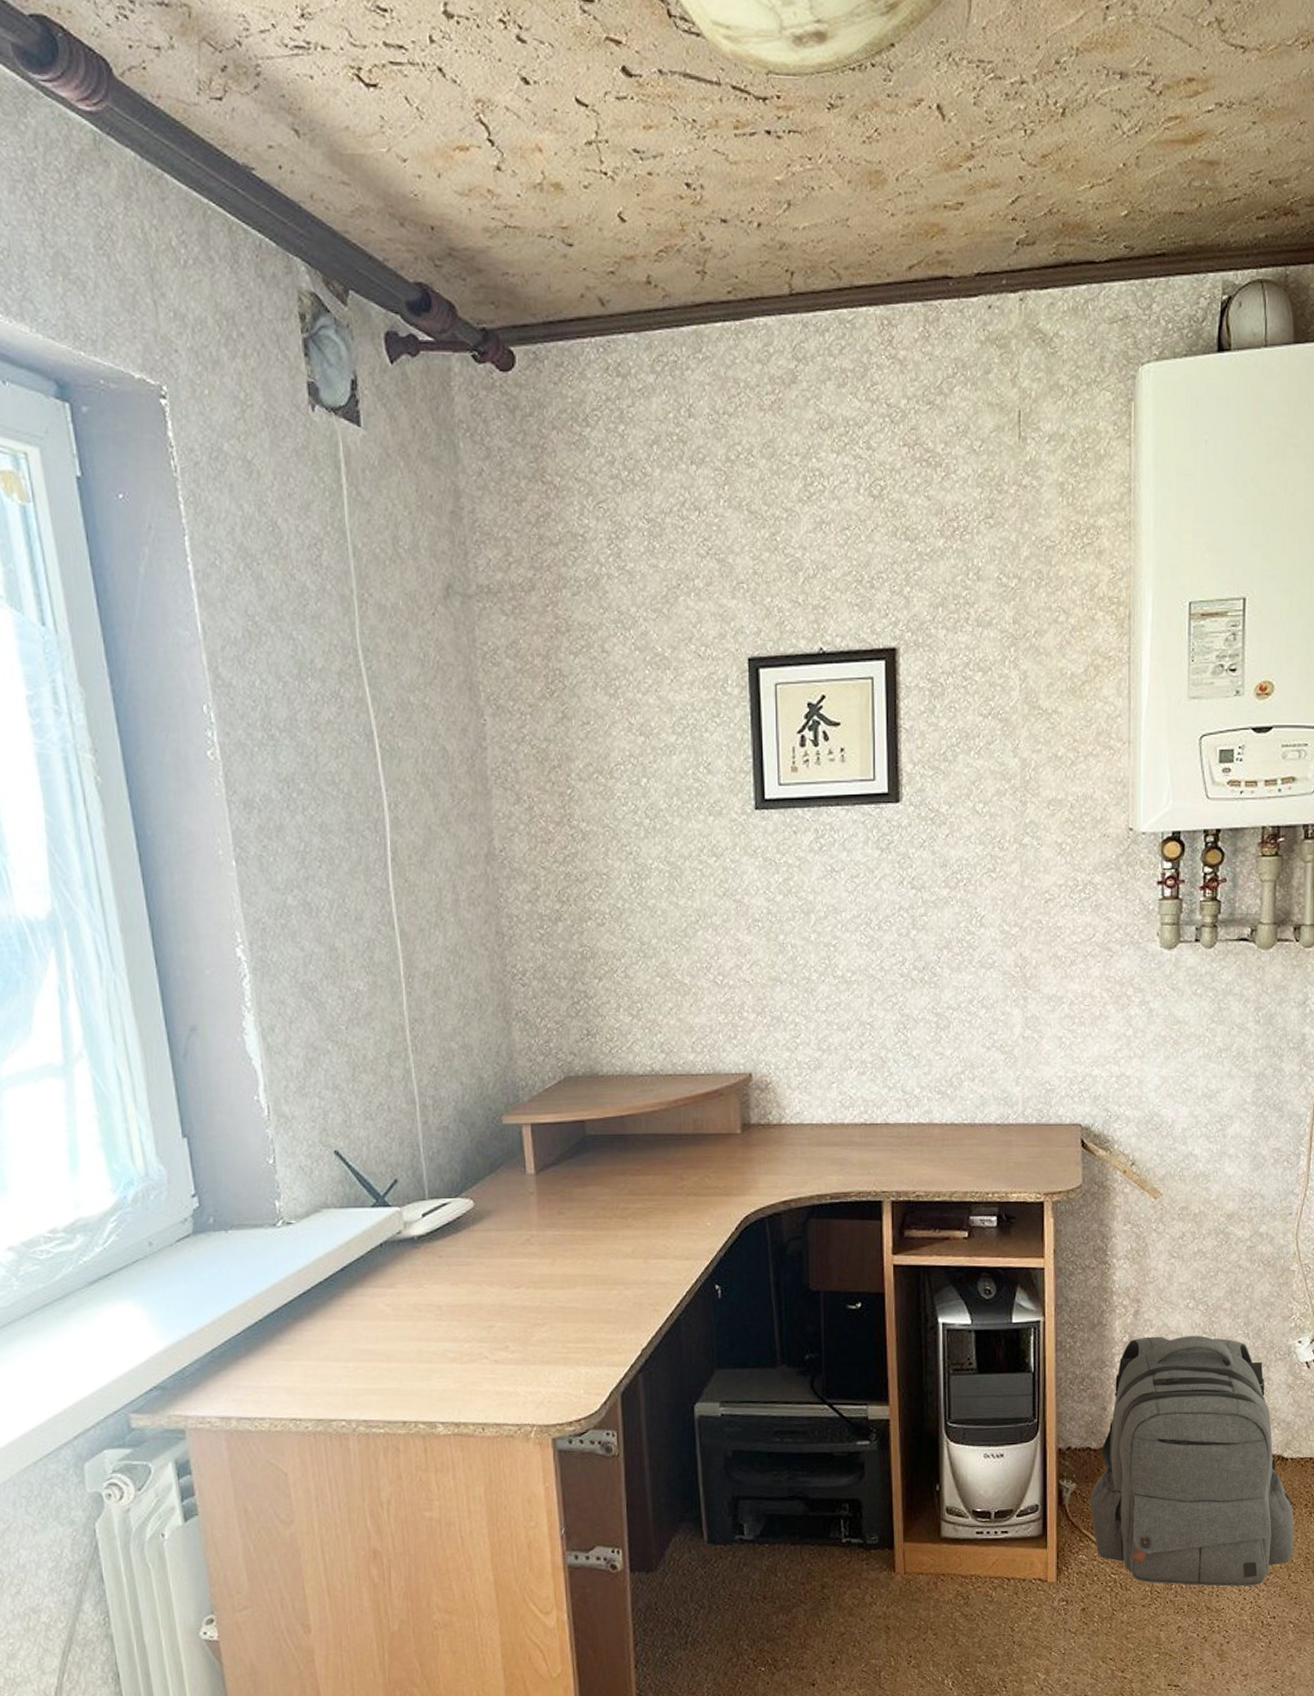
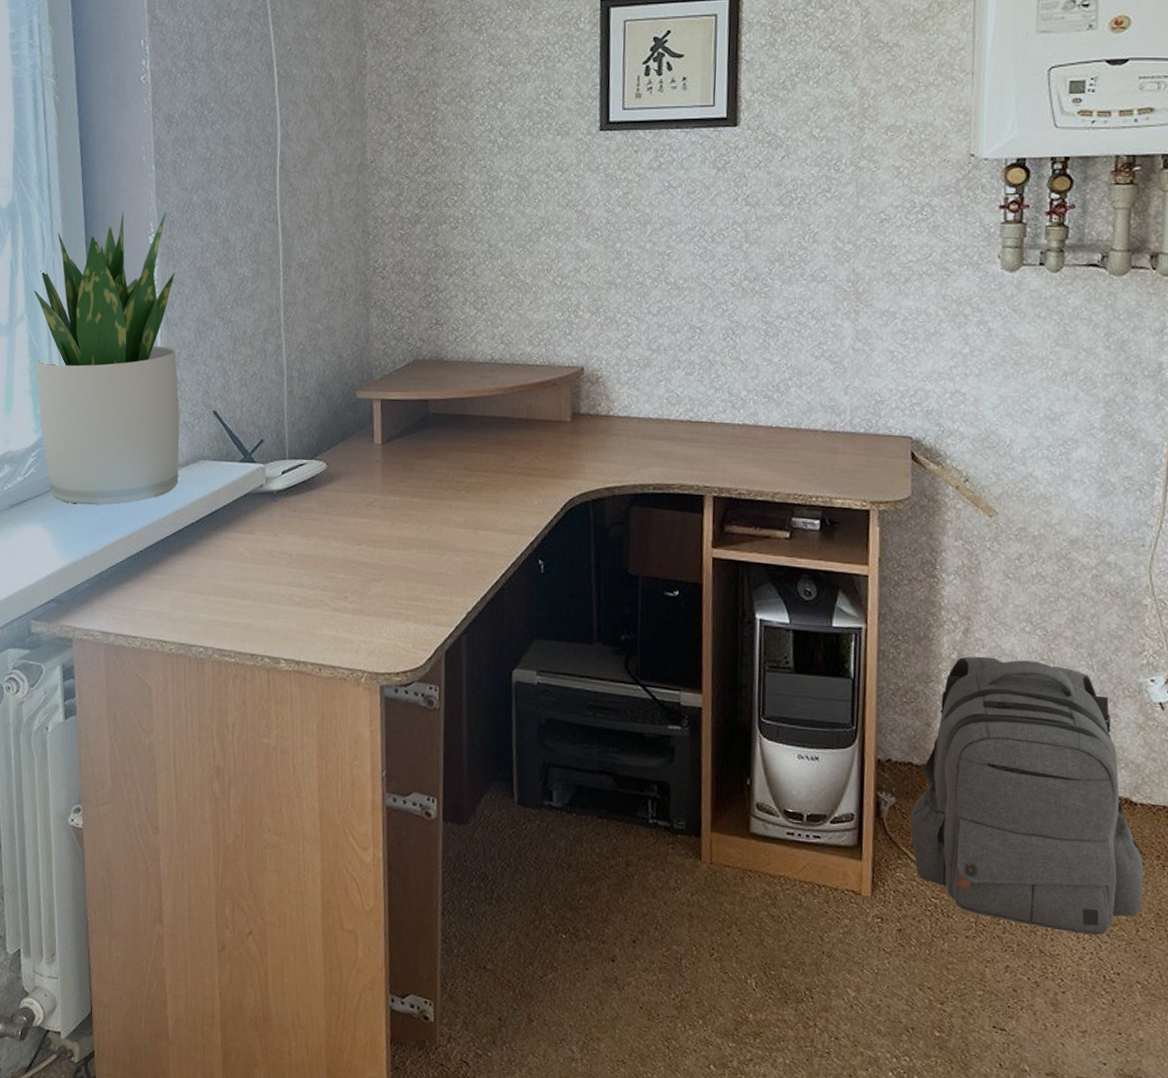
planter: none [92,918,299,1273] -> present [33,212,180,506]

